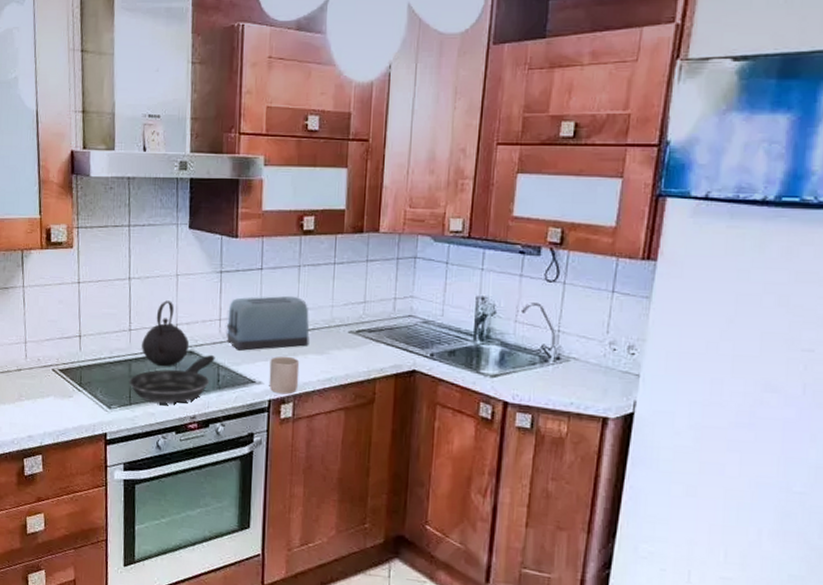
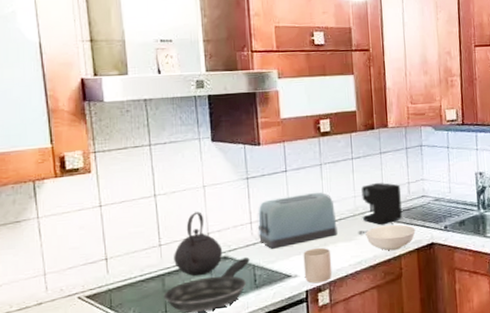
coffee maker: none [331,294,385,349] -> present [358,183,402,235]
bowl: none [339,342,396,373] -> present [365,224,416,251]

